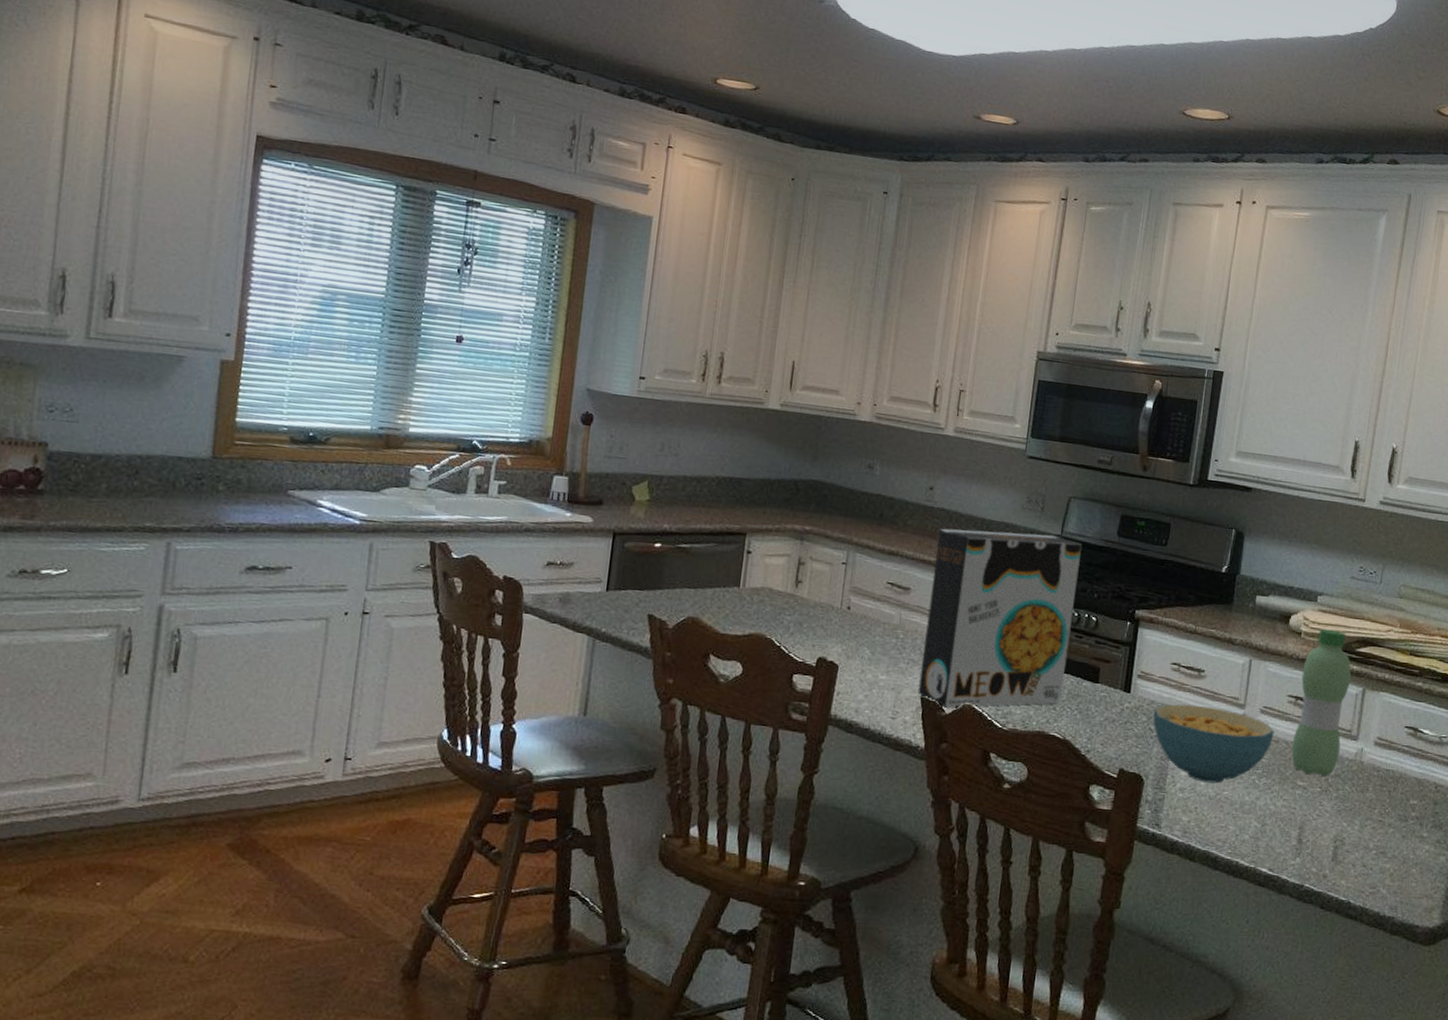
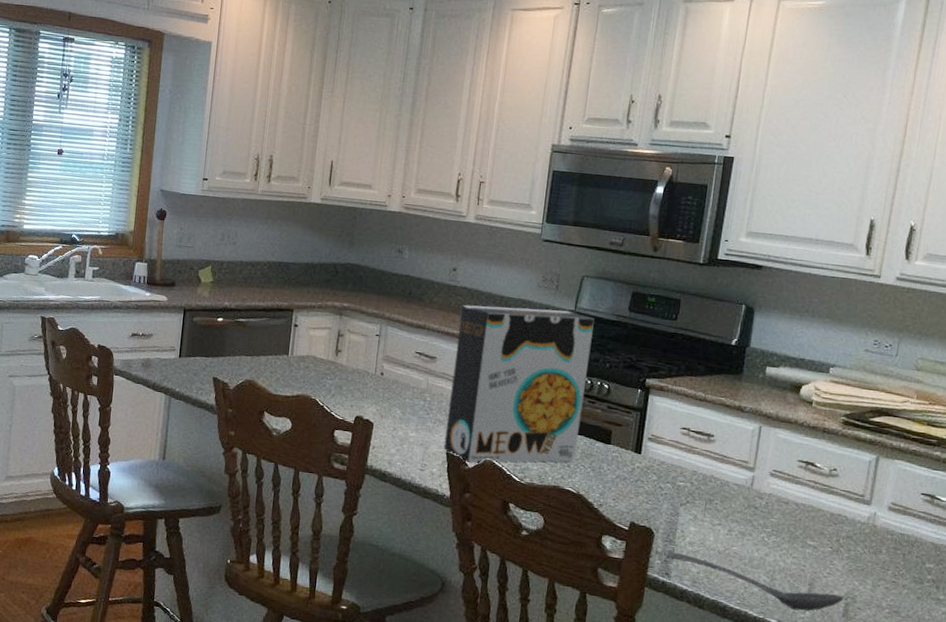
cereal bowl: present [1153,704,1275,784] -> none [663,465,784,539]
stirrer: none [1156,799,1334,857] -> present [666,551,845,611]
water bottle: present [1291,628,1351,776] -> none [801,398,865,538]

